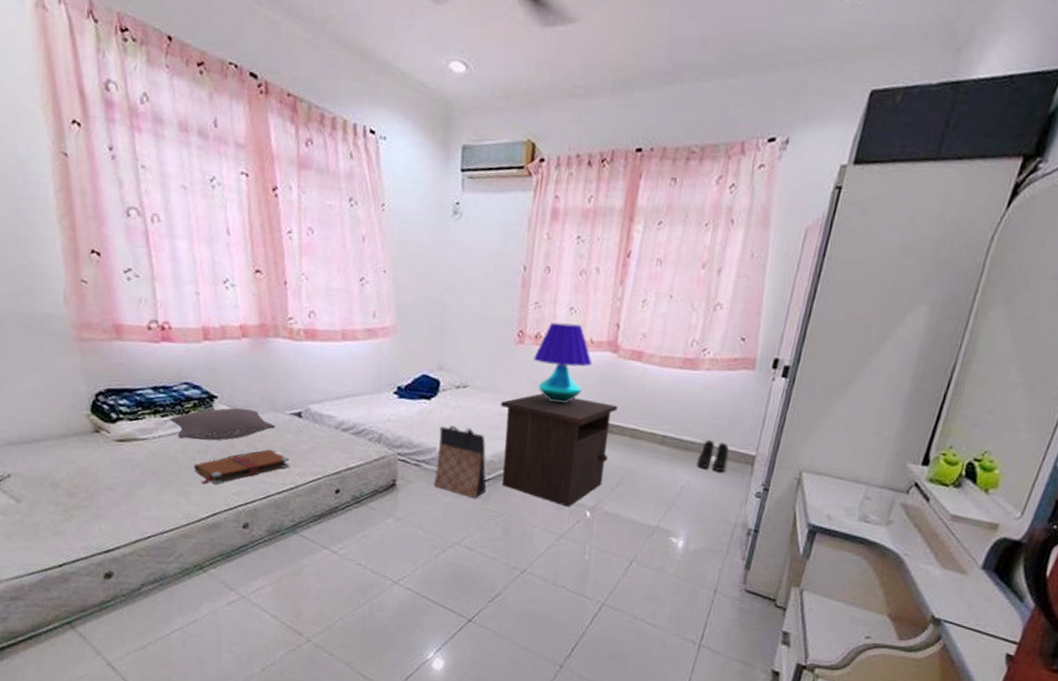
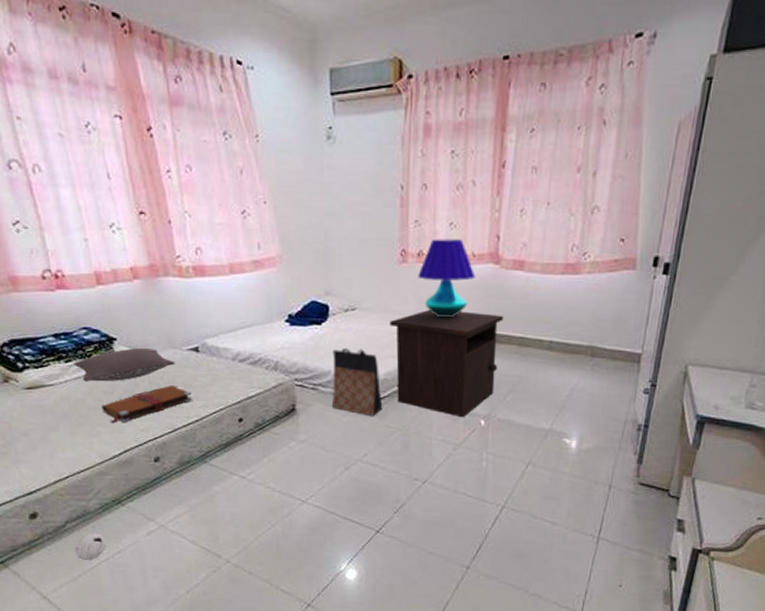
ball: none [148,598,182,628] -> present [75,533,107,561]
boots: present [696,439,729,471] -> none [584,341,615,371]

